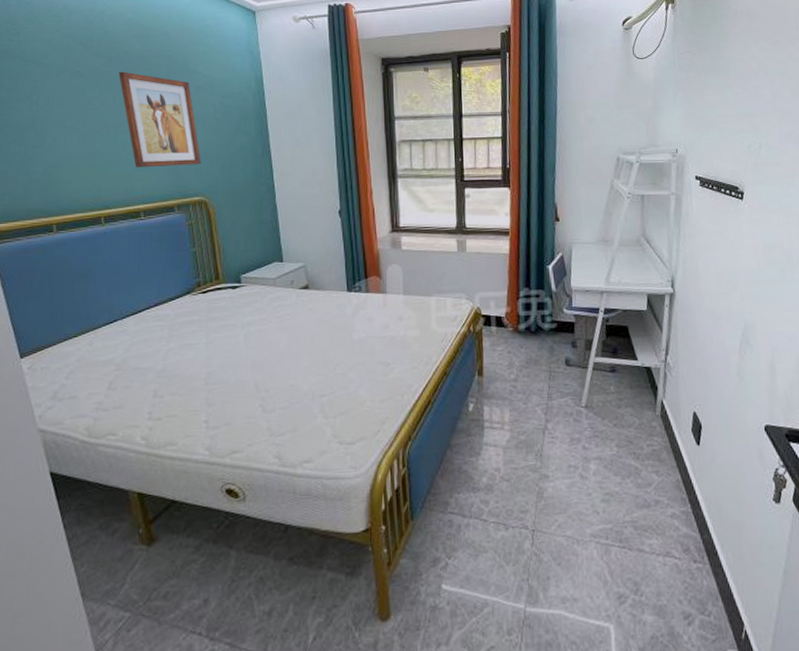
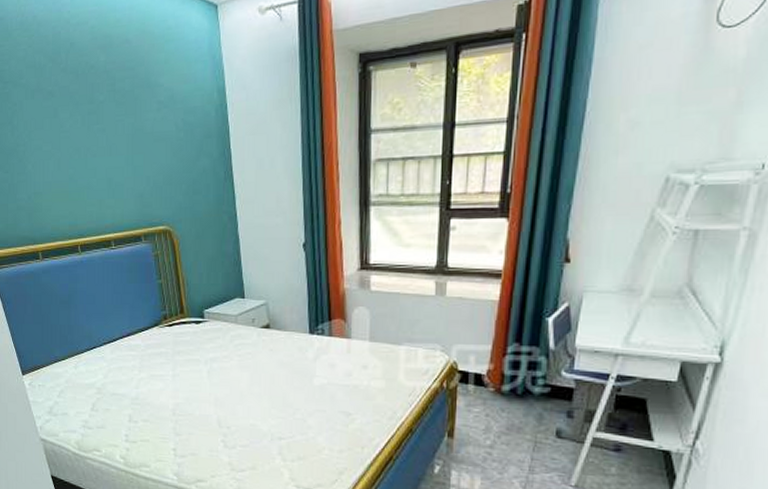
wall art: present [118,71,201,167] -> none [85,88,165,194]

